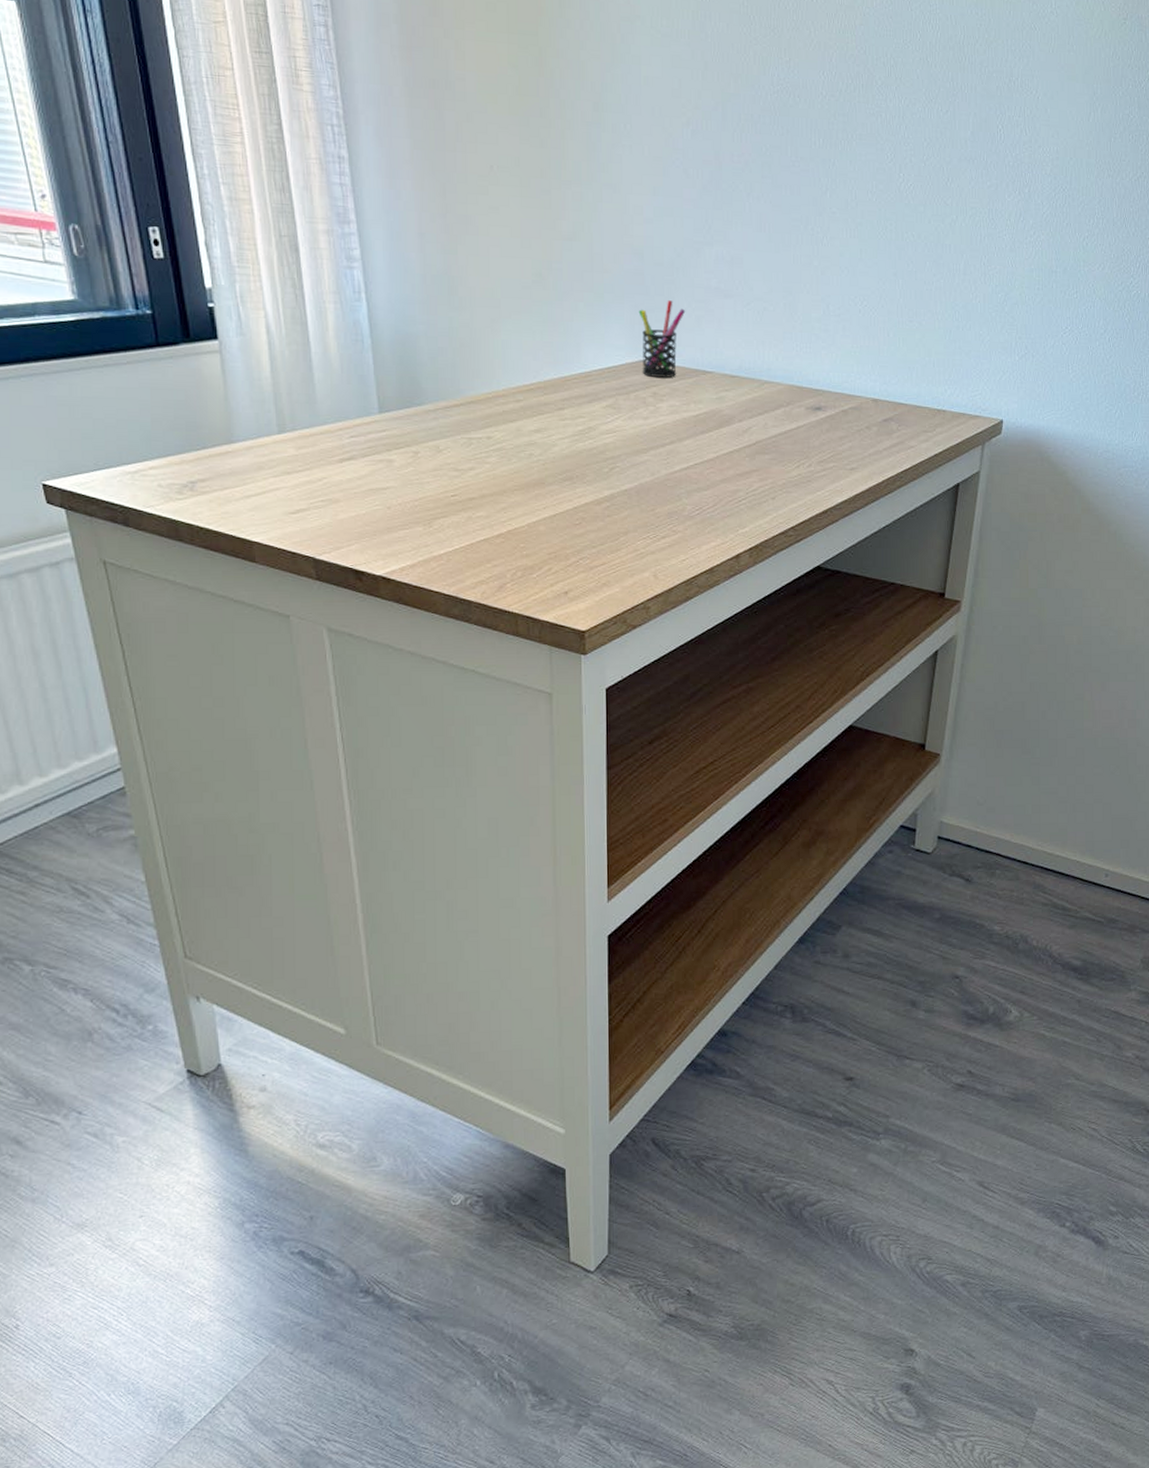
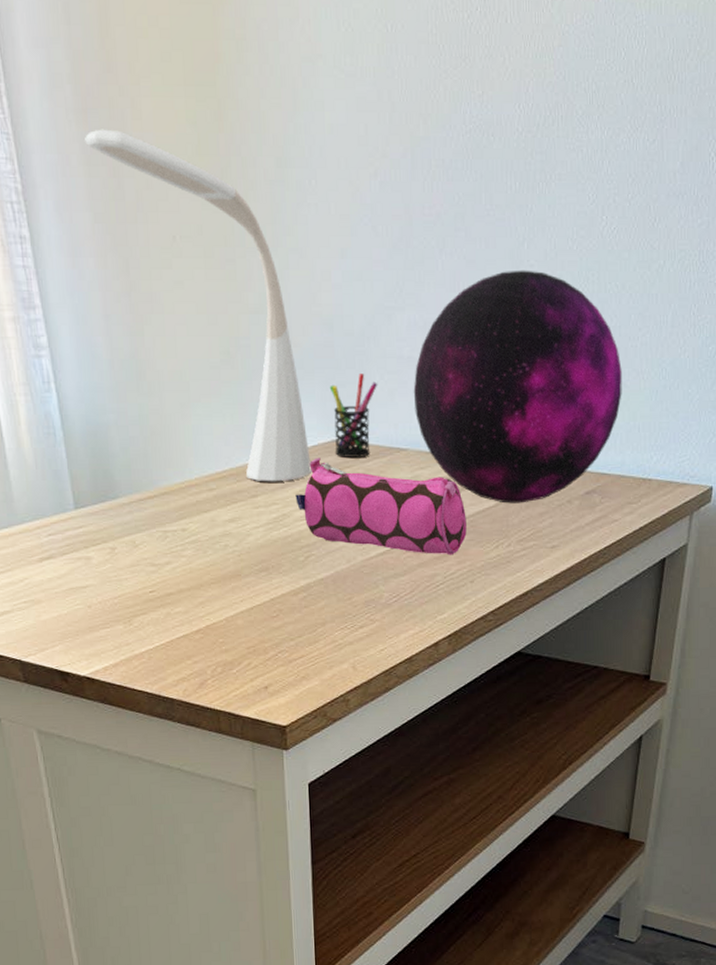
desk lamp: none [408,65,619,397] -> present [85,129,312,482]
pencil case: none [602,376,769,473] -> present [295,458,467,555]
decorative orb: none [719,216,918,427] -> present [413,270,622,504]

